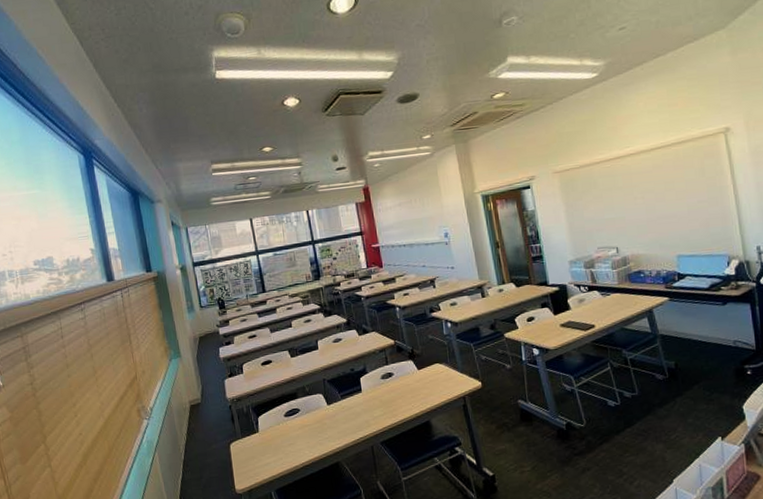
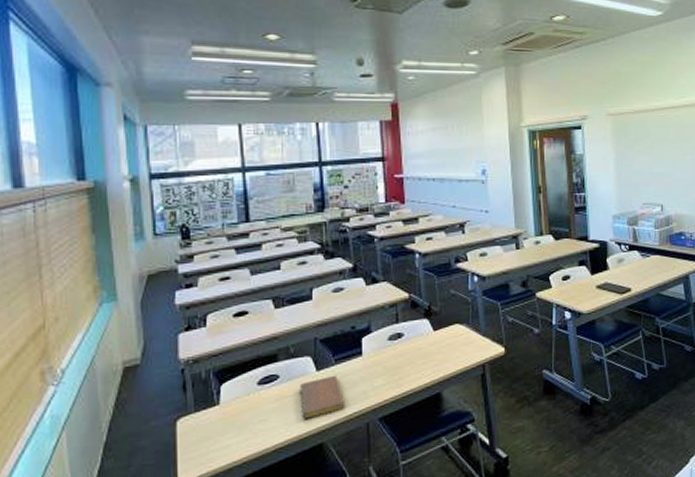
notebook: none [316,408,352,443] -> present [300,375,344,419]

